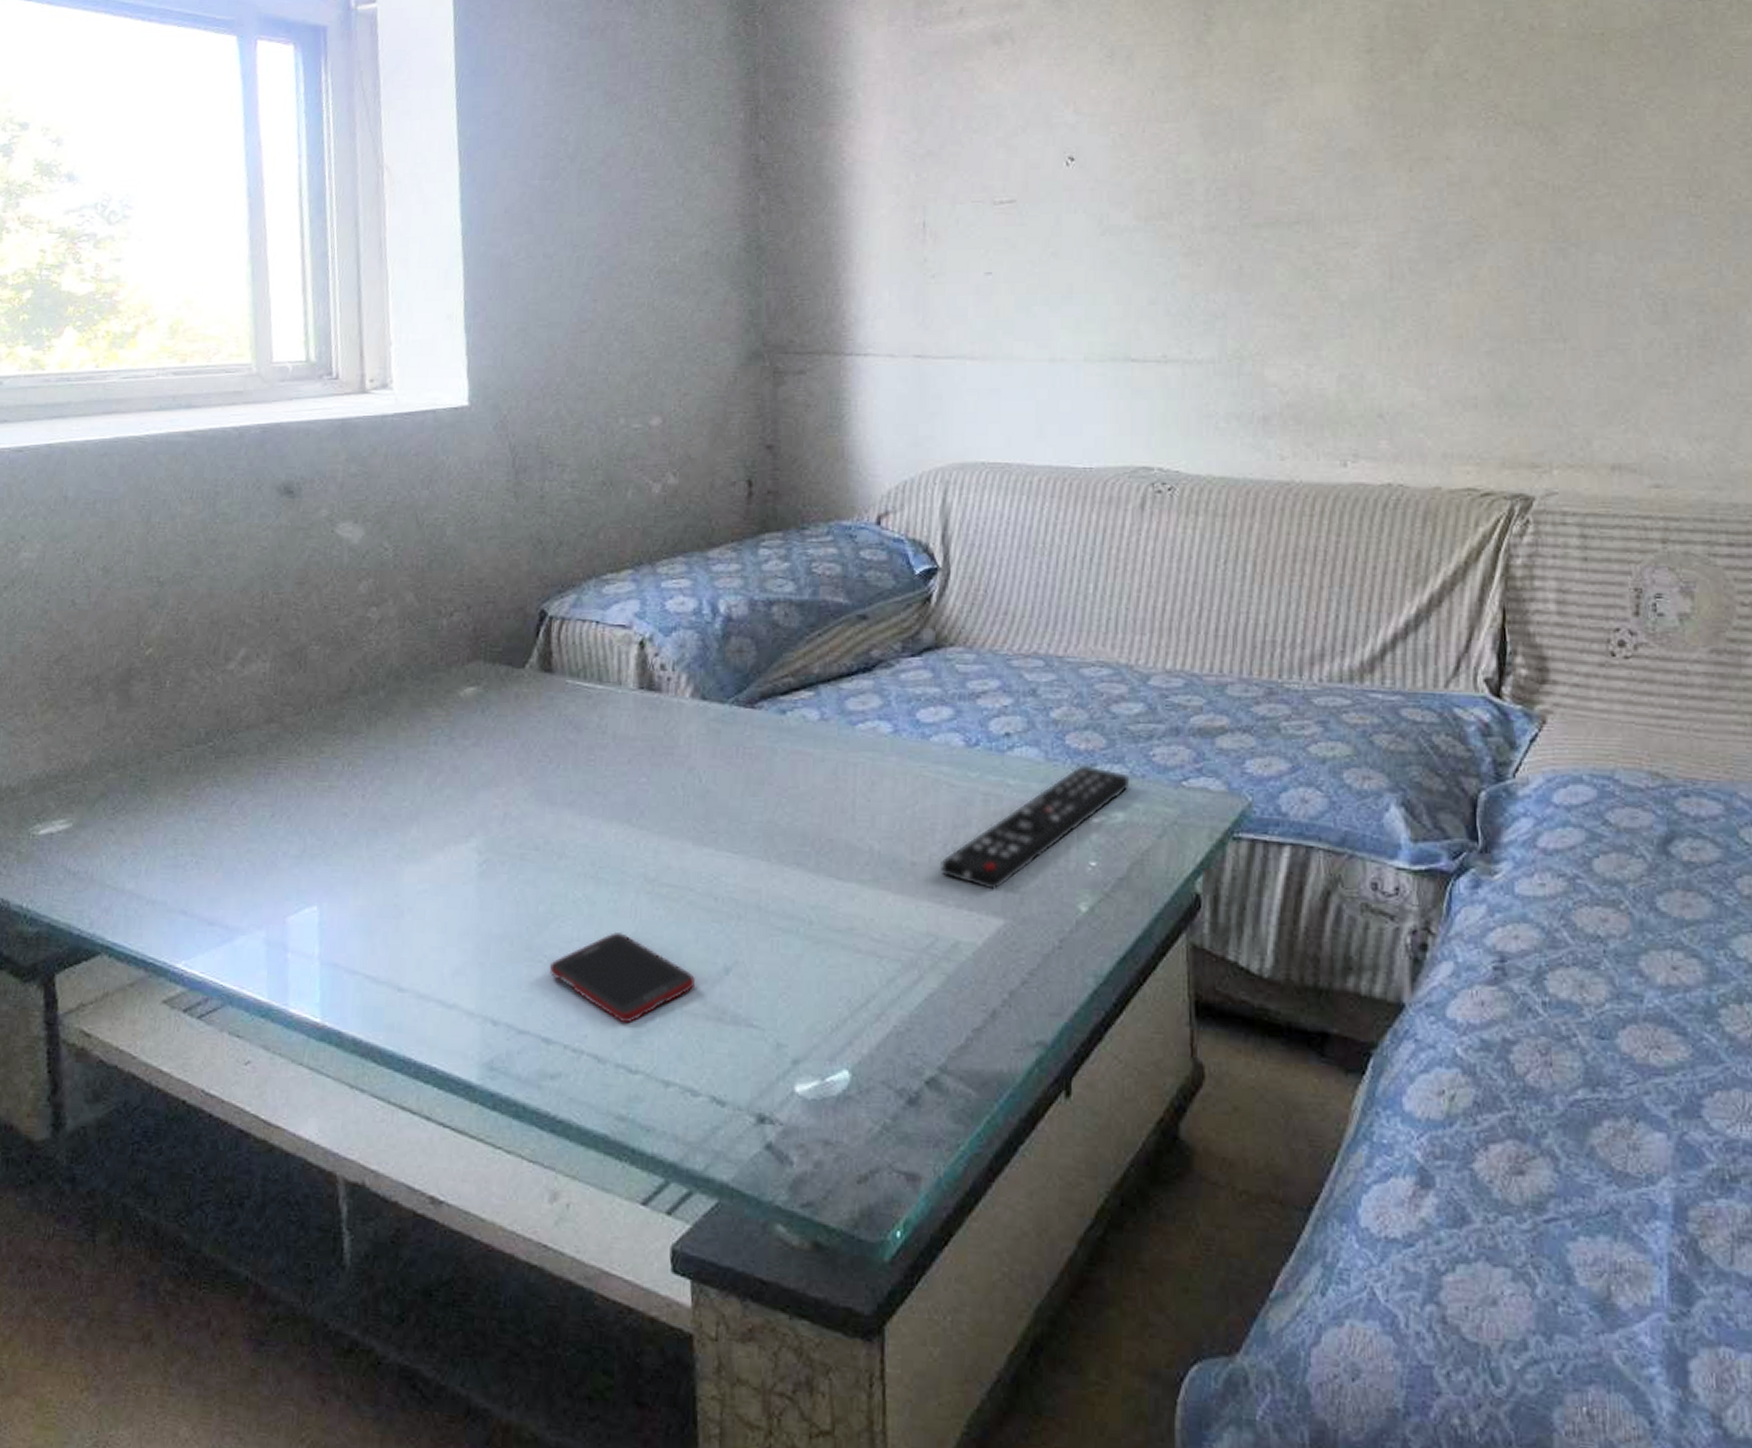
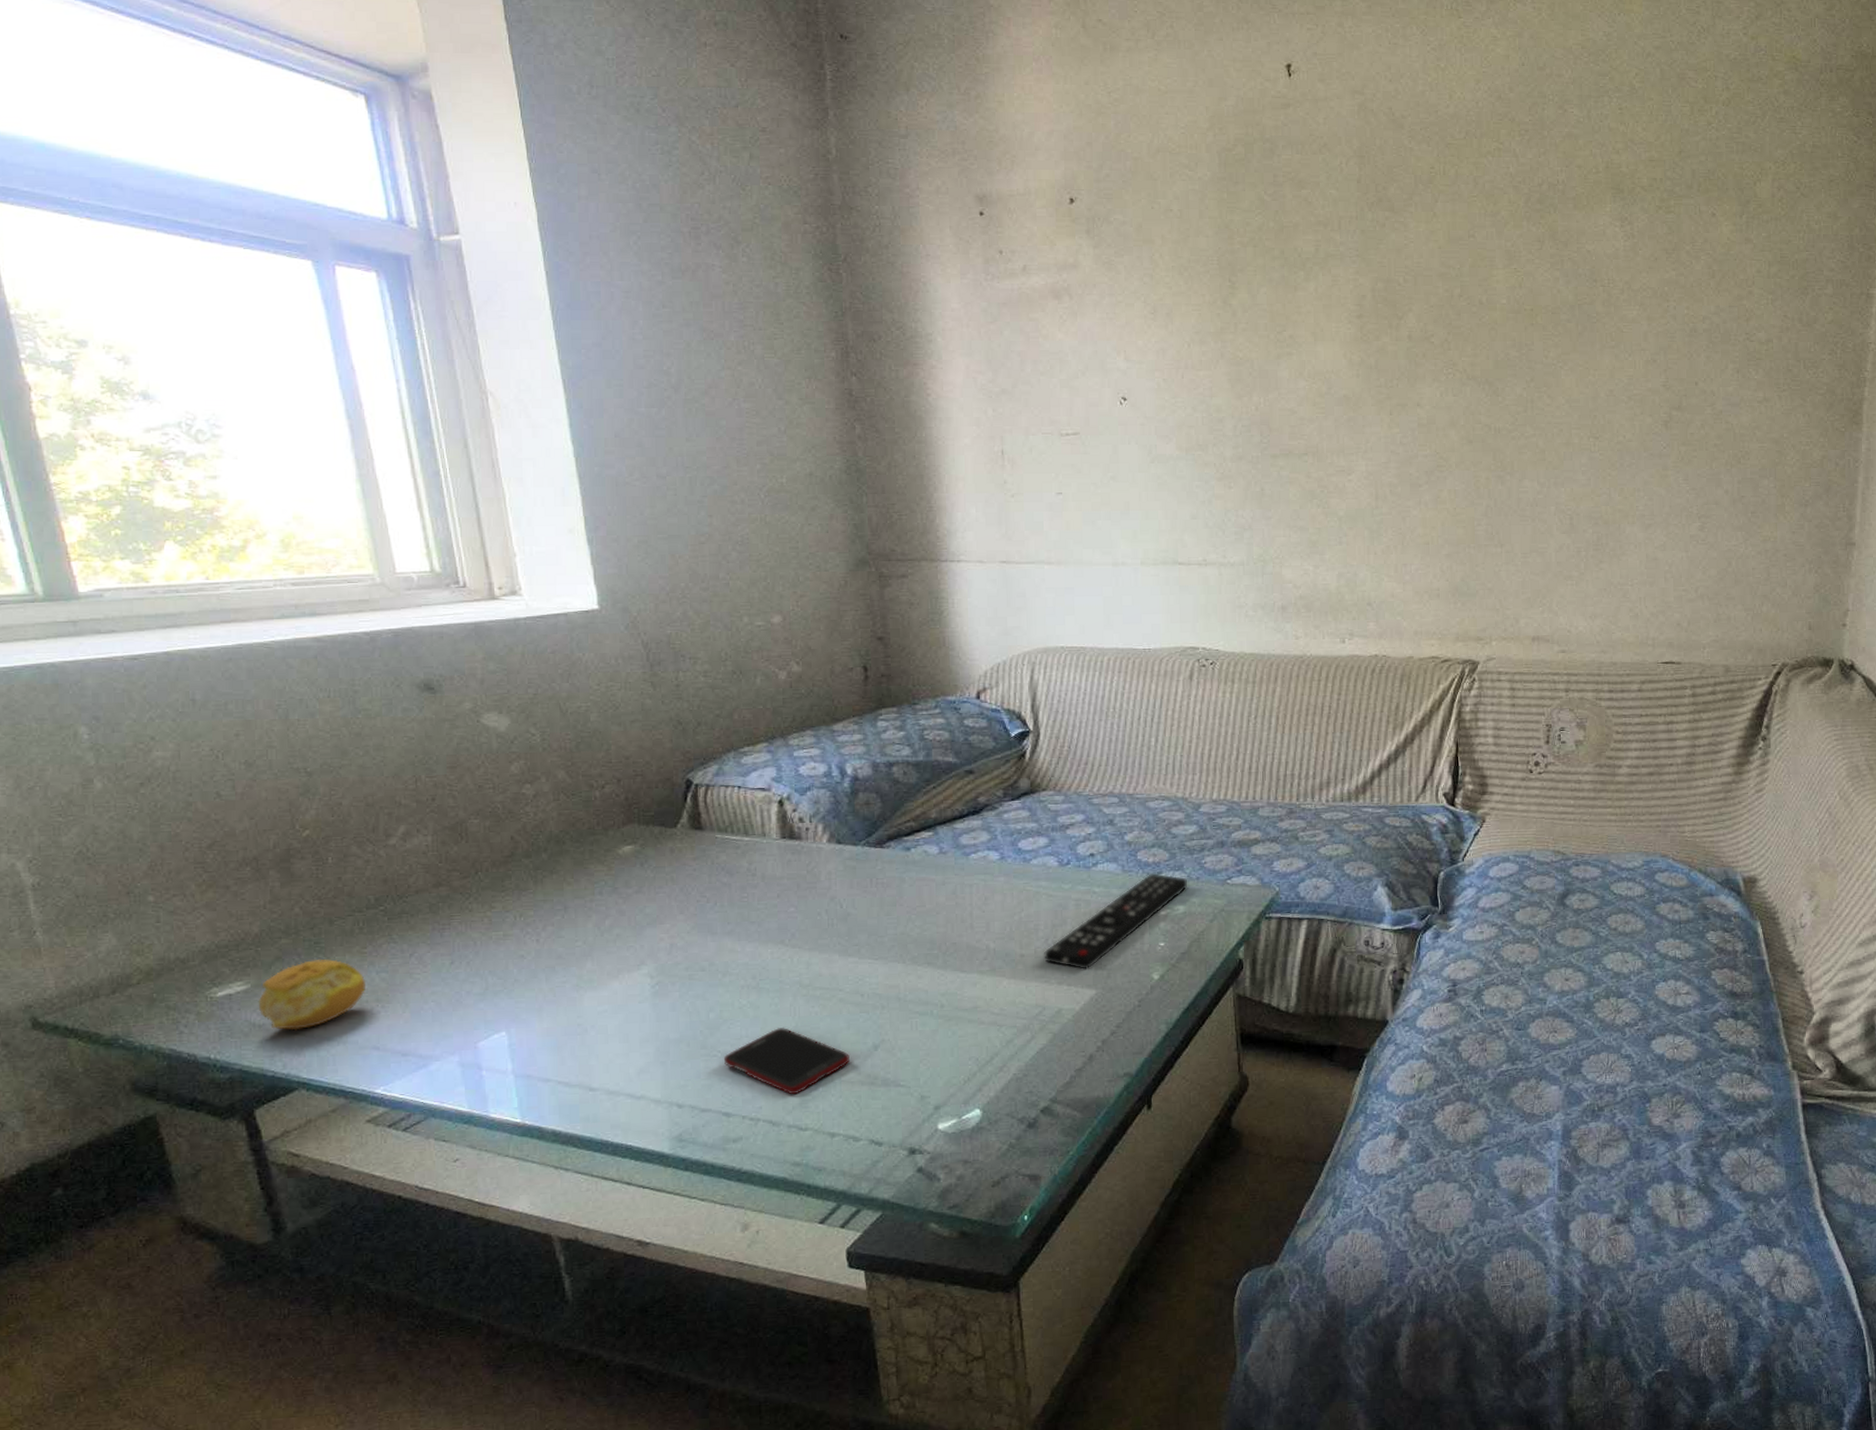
fruit: none [76,800,185,883] -> present [258,959,366,1031]

